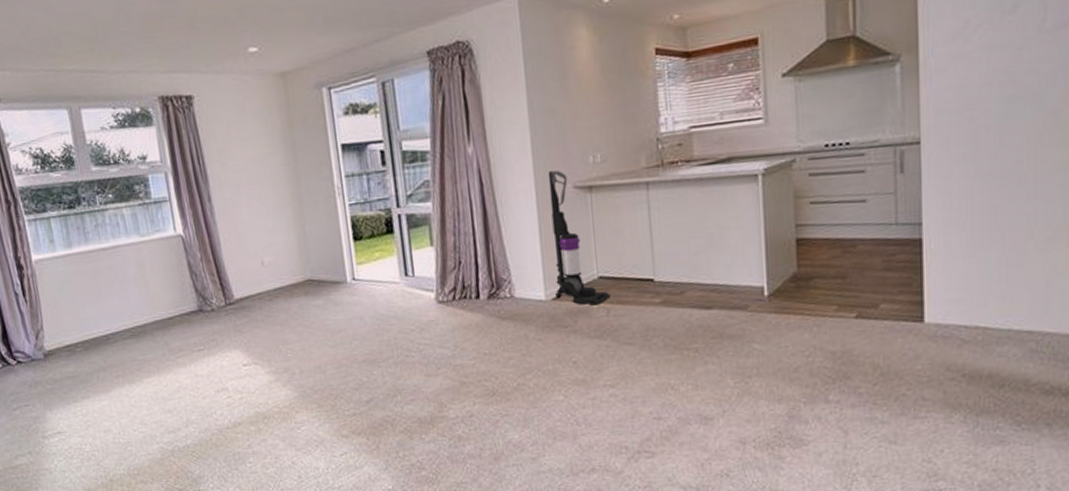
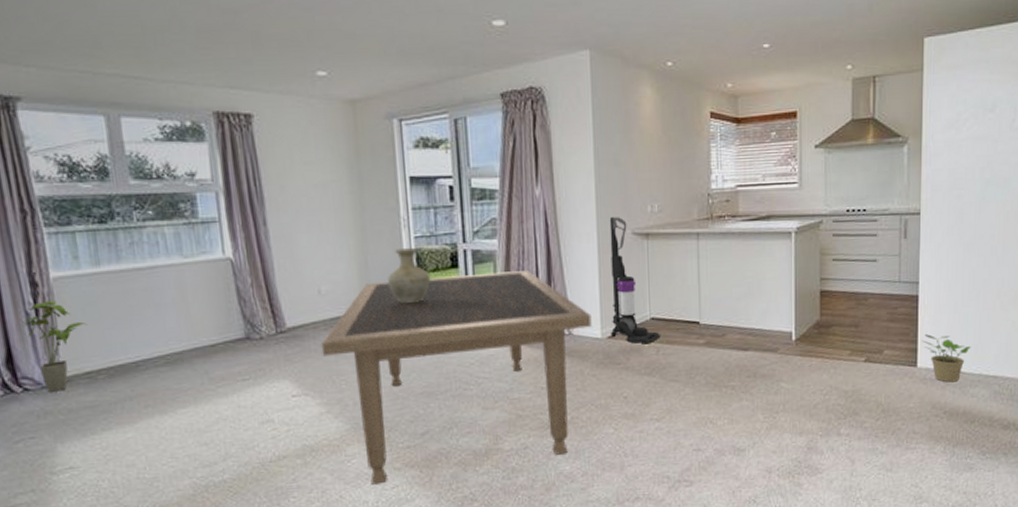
house plant: none [13,280,65,364] -> present [23,300,87,392]
dining table: none [267,232,535,451] -> present [321,270,592,485]
vase: none [325,214,368,272] -> present [388,247,431,304]
potted plant: none [930,284,995,340] -> present [922,334,971,383]

